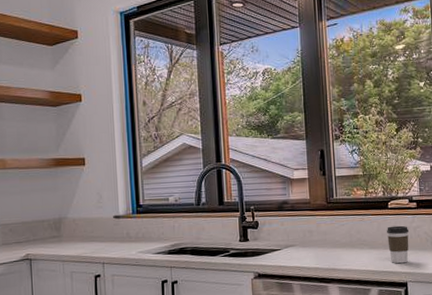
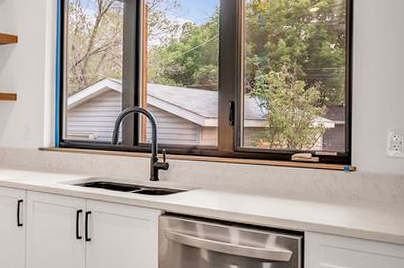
coffee cup: present [387,225,410,264] -> none [288,177,310,214]

